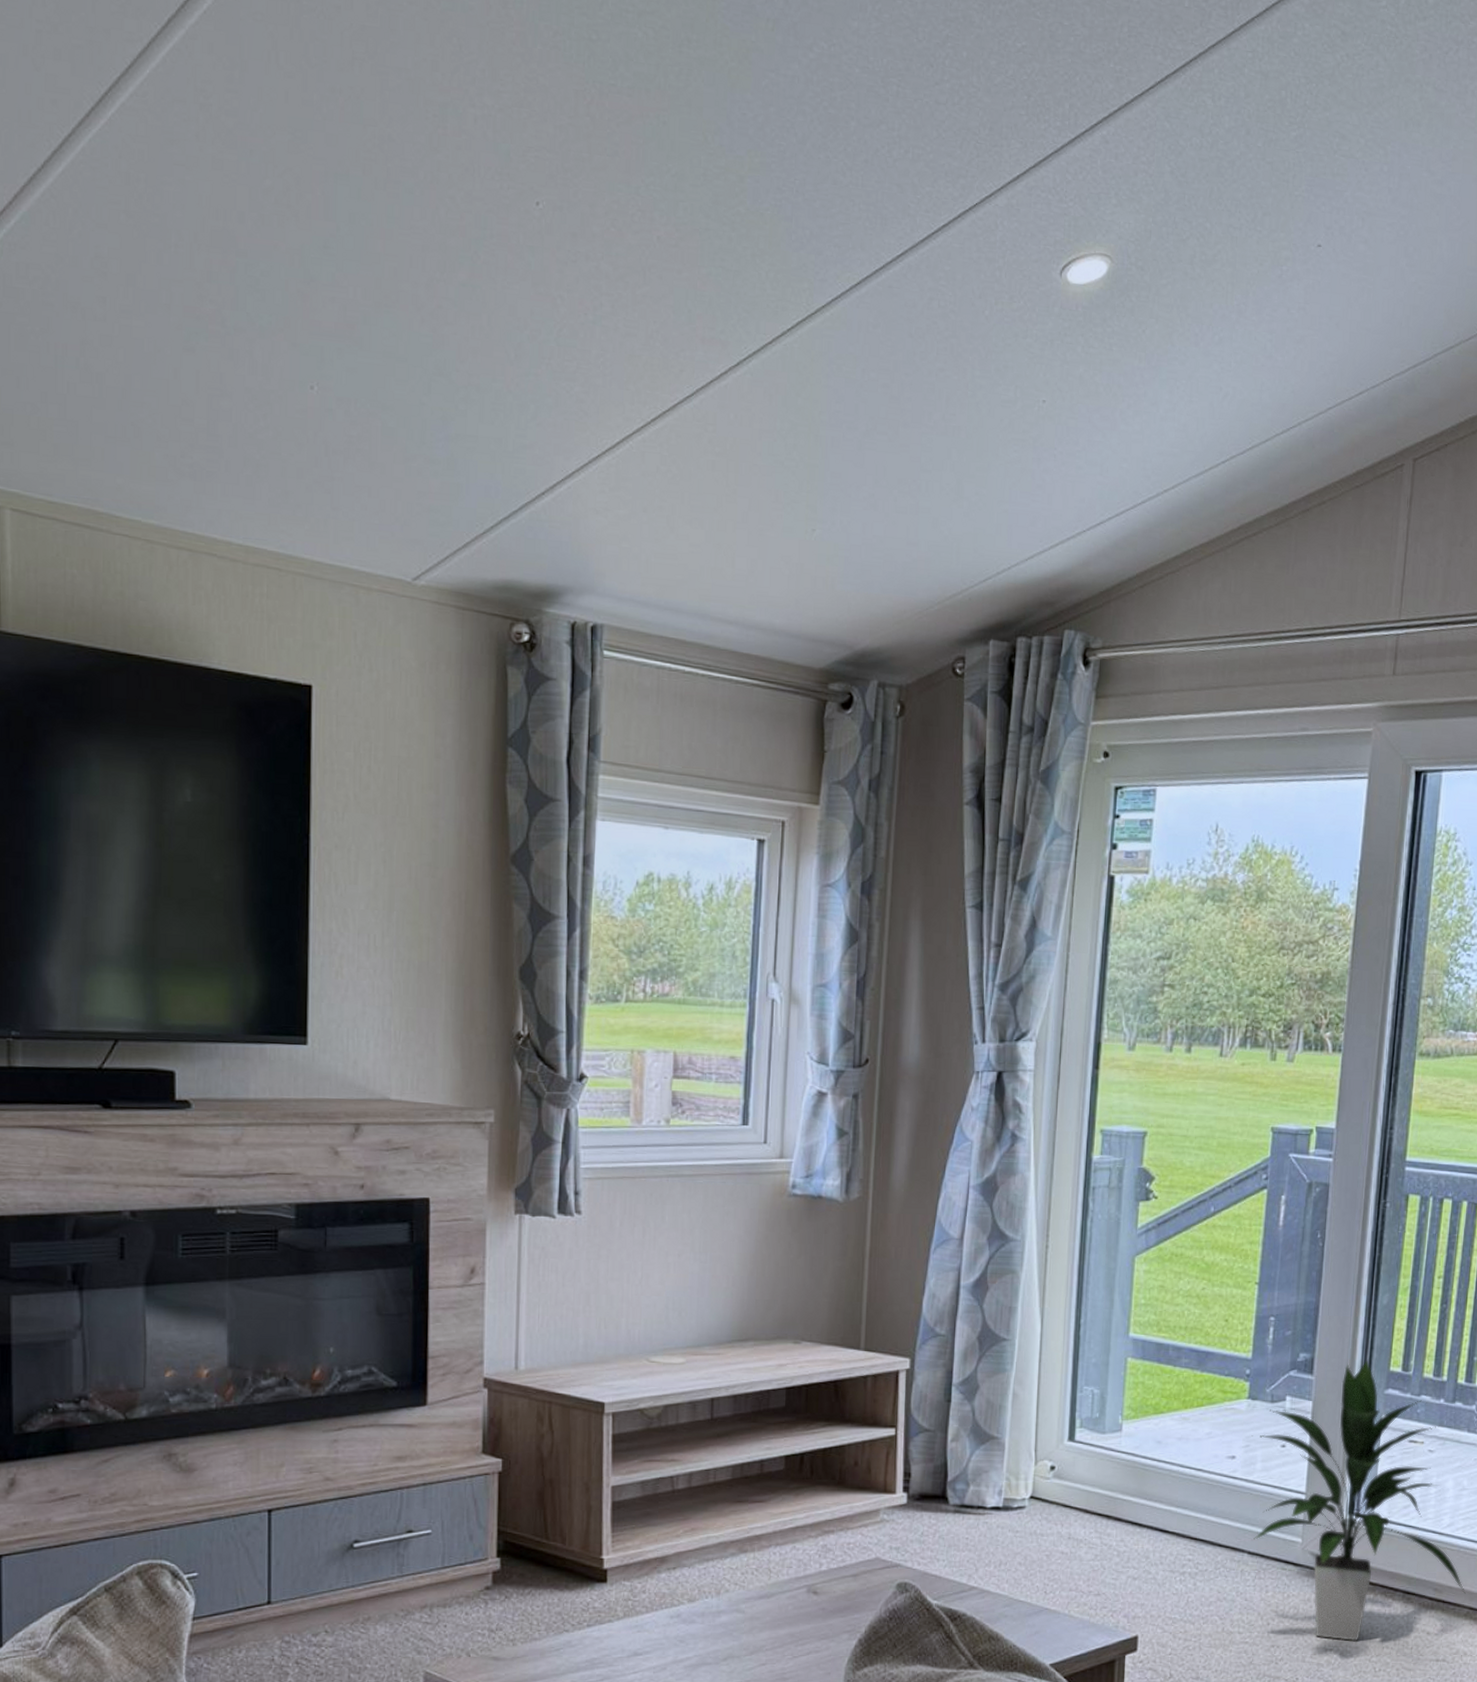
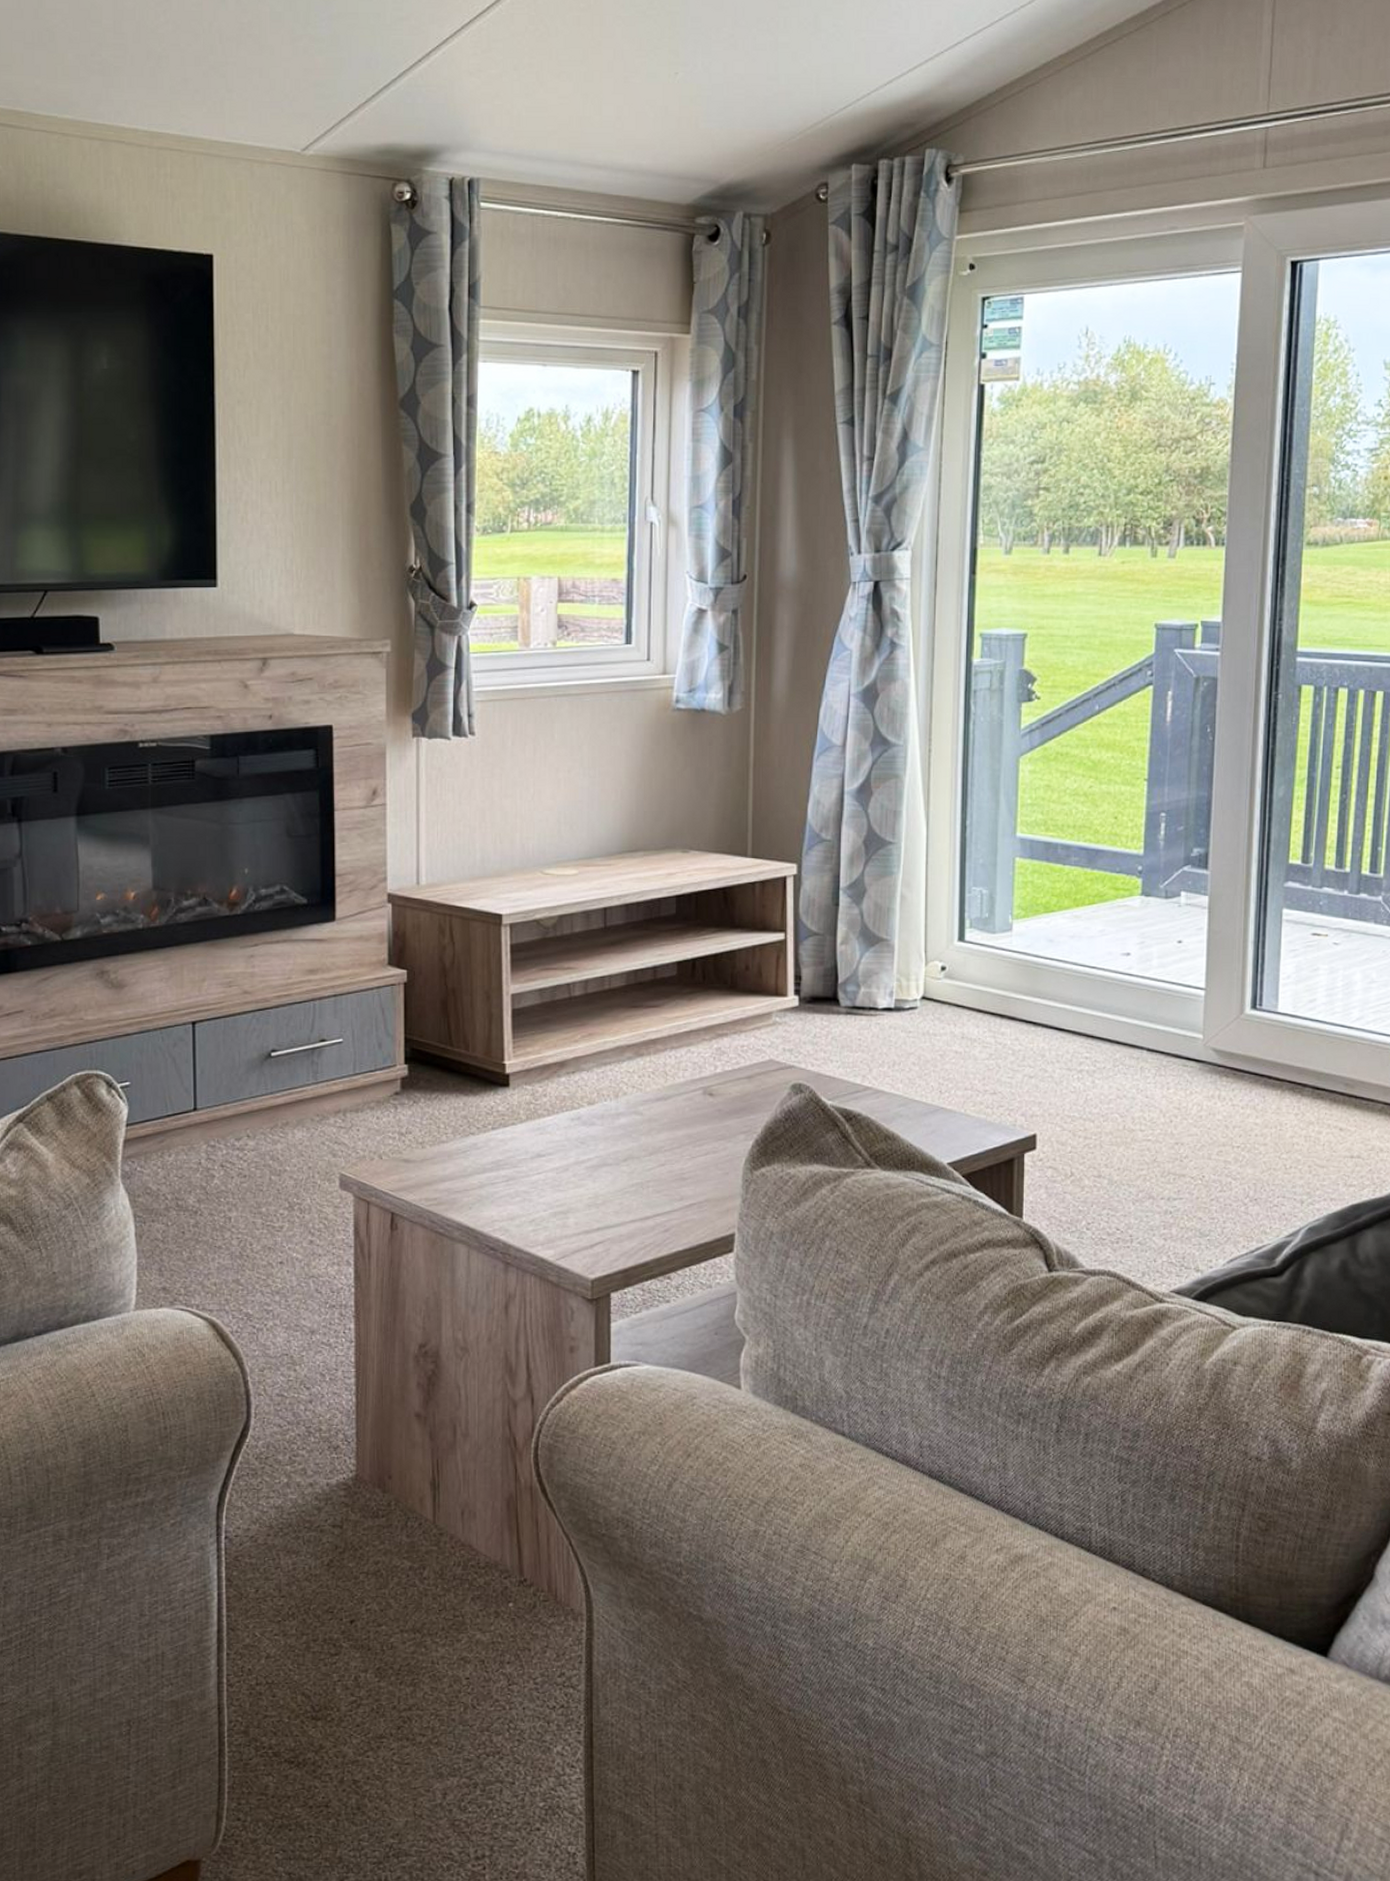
indoor plant: present [1251,1359,1466,1642] -> none [1146,852,1379,1139]

